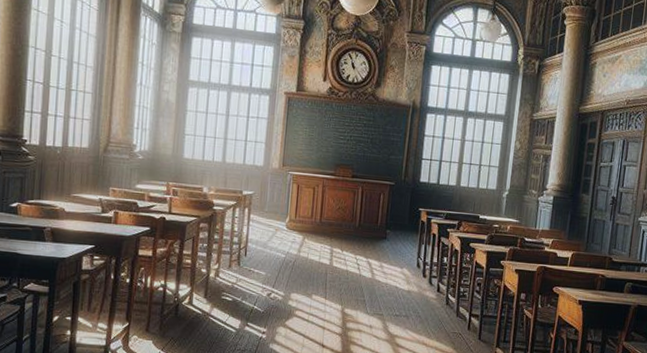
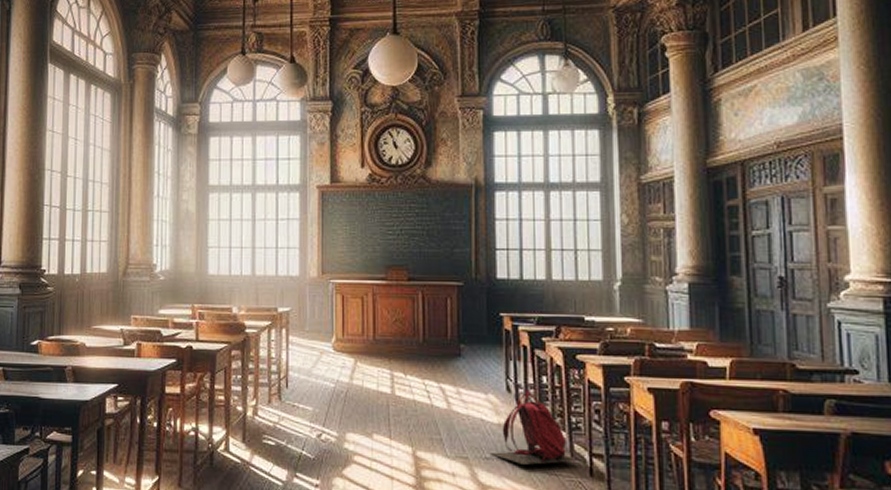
backpack: none [400,266,462,321] -> present [491,389,580,465]

